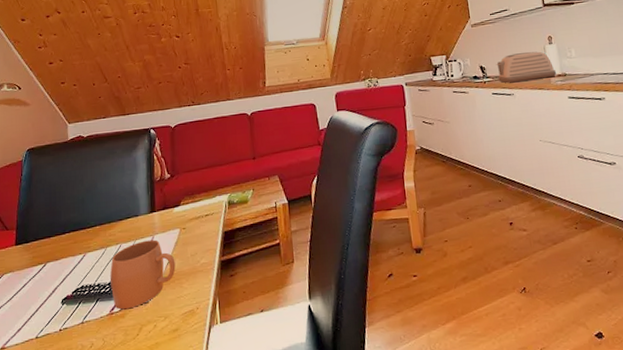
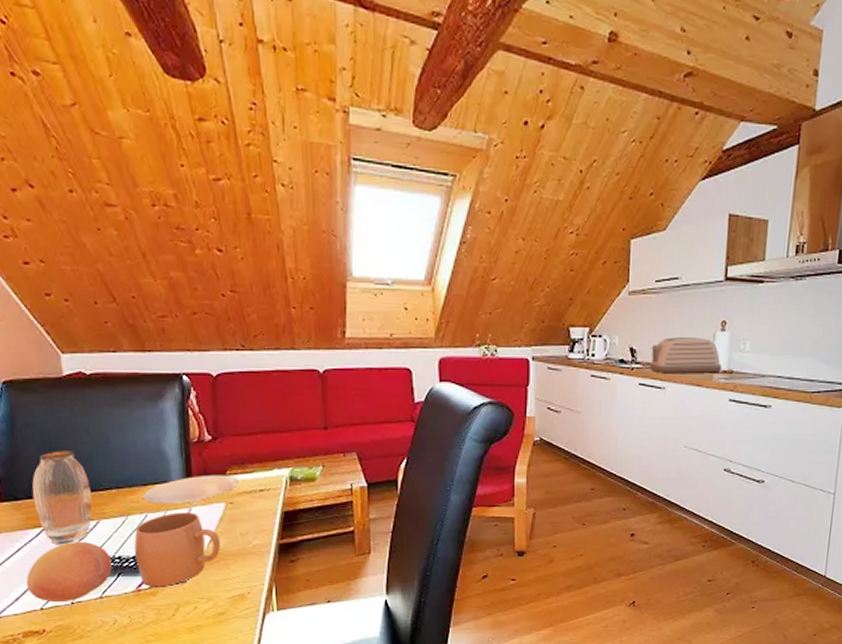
fruit: none [27,272,92,331] -> present [25,541,112,603]
vase: none [39,198,82,278] -> present [31,450,93,545]
plate: none [118,205,190,236] -> present [142,474,239,505]

